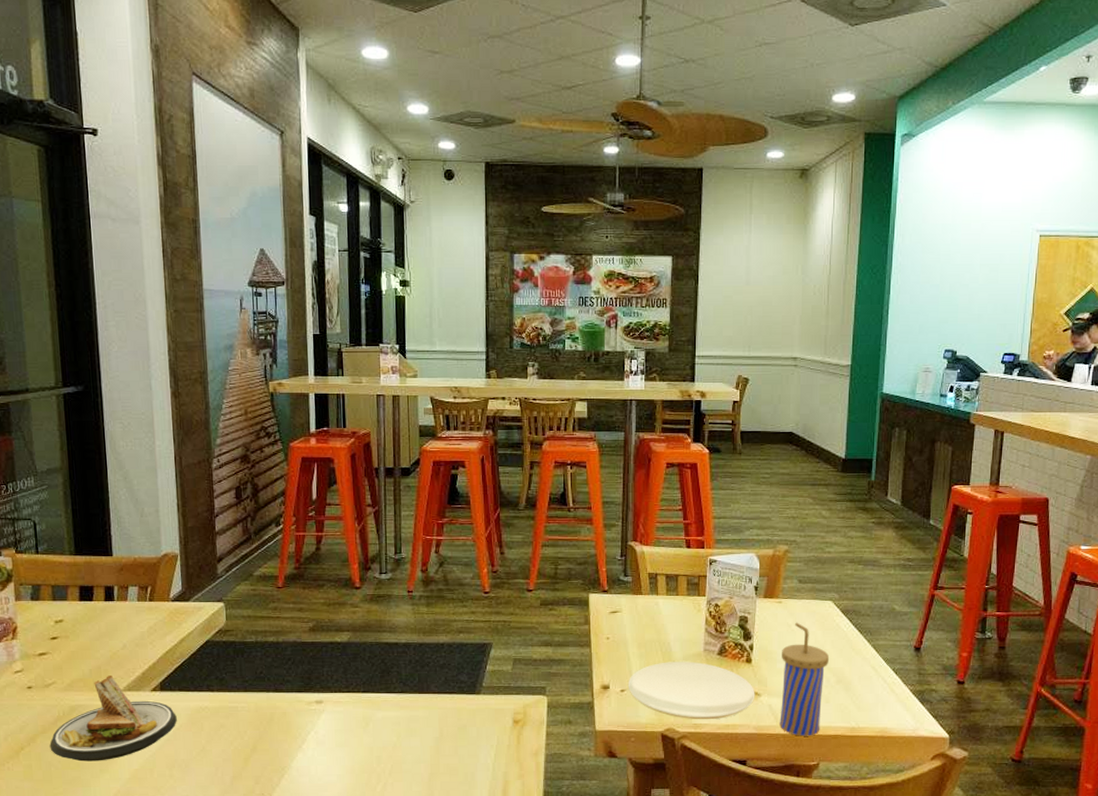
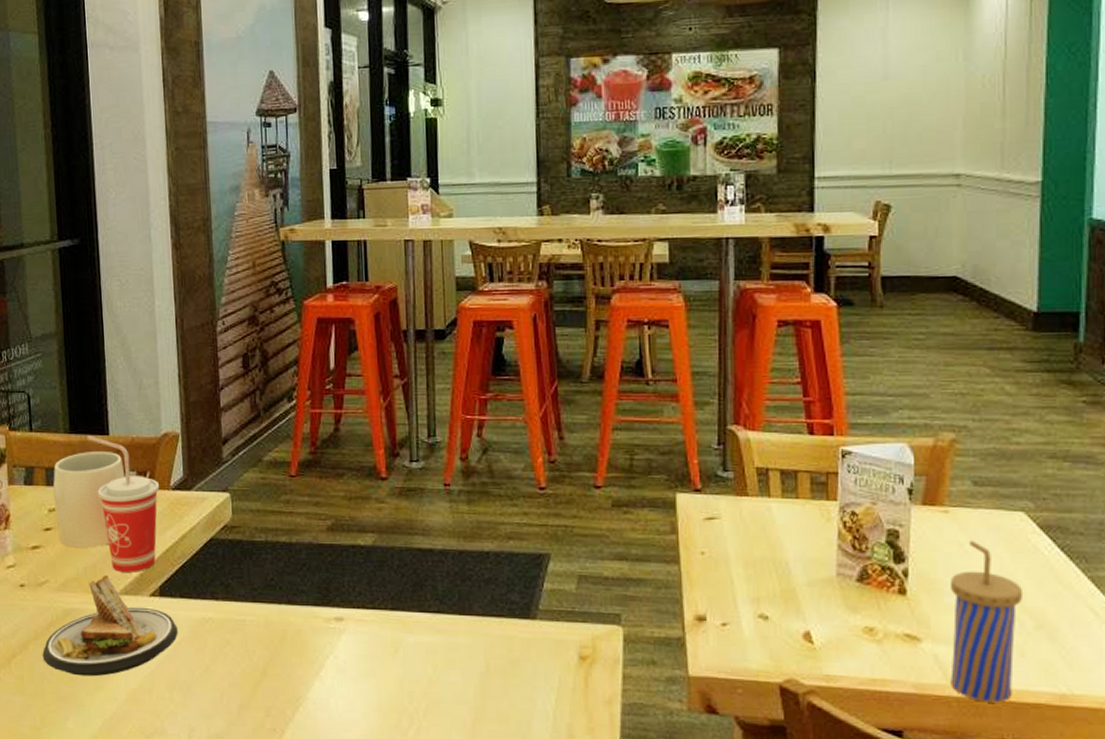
mug: none [58,569,128,653] -> present [52,450,126,548]
beverage cup: none [90,556,160,672] -> present [86,435,160,572]
plate: present [628,661,755,720] -> none [731,588,914,671]

